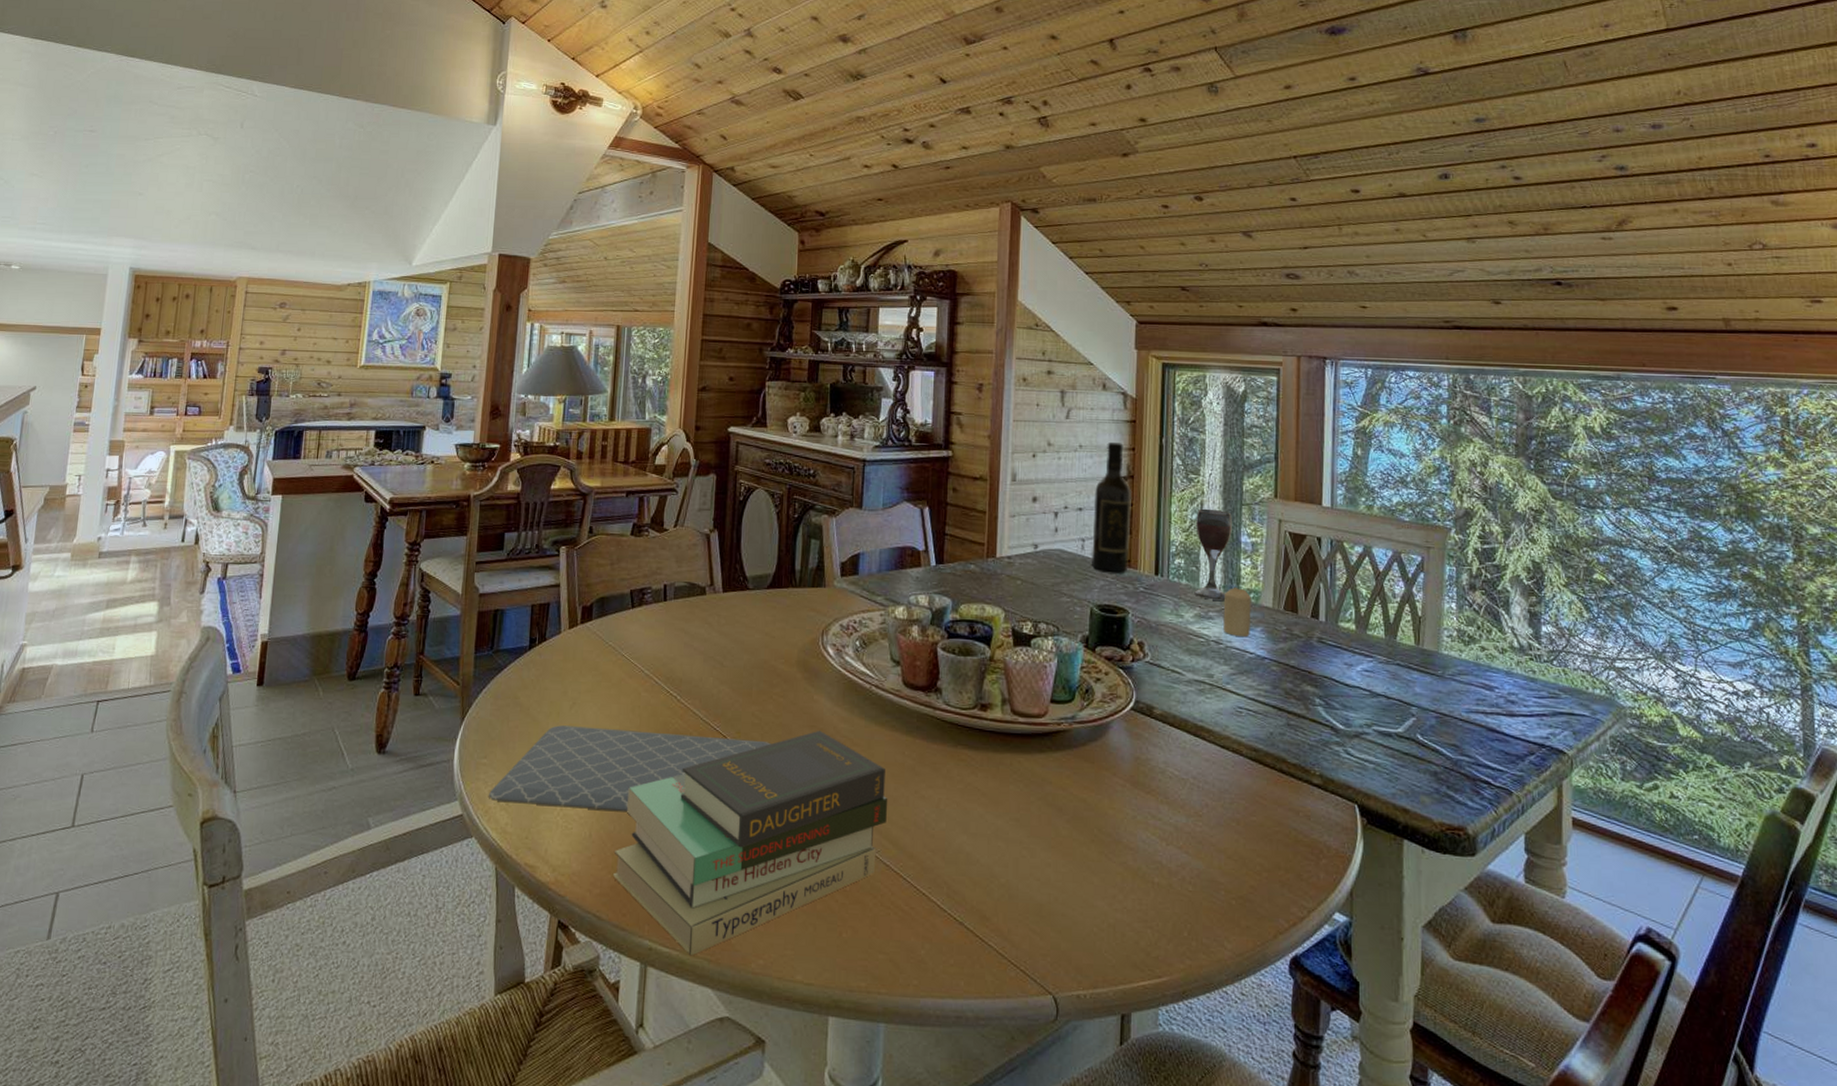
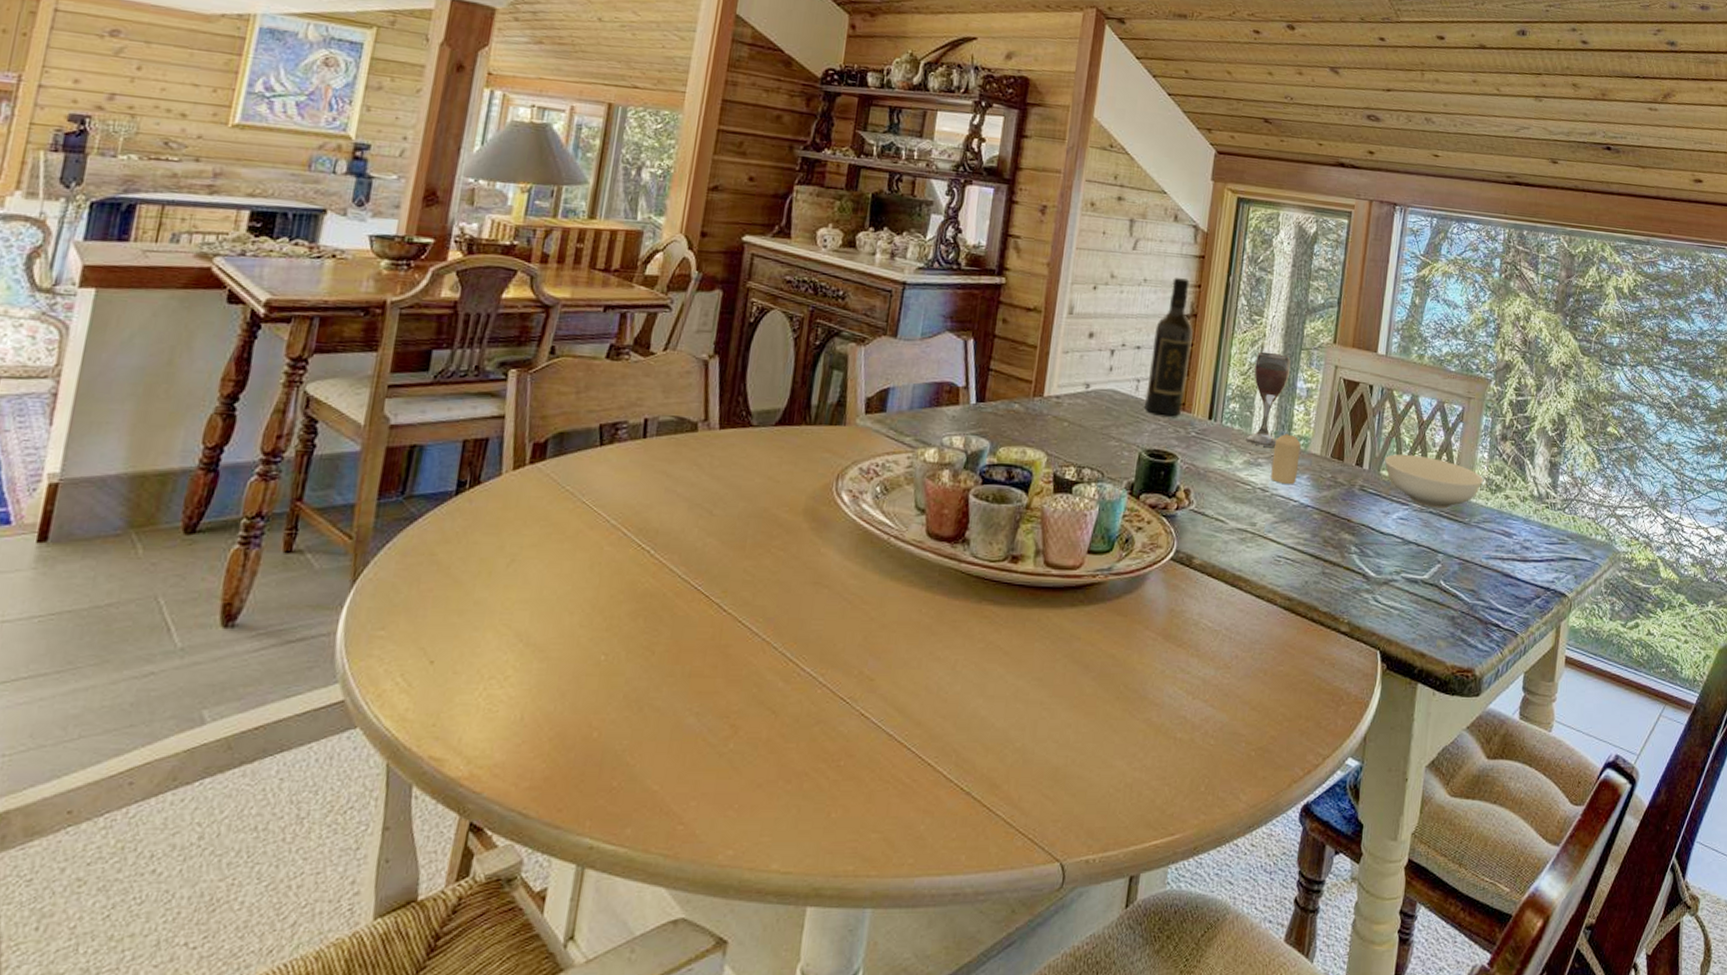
placemat: present [489,725,771,812] -> none [384,587,764,689]
books: present [612,730,888,956] -> none [547,587,898,852]
bowl: none [1342,605,1454,661] -> present [1385,454,1483,509]

